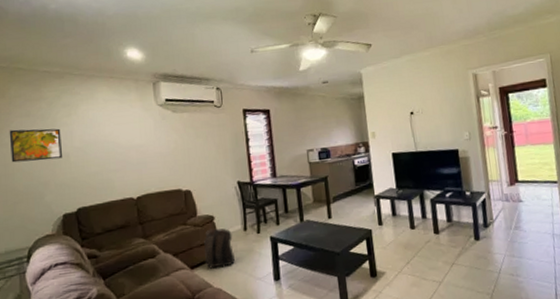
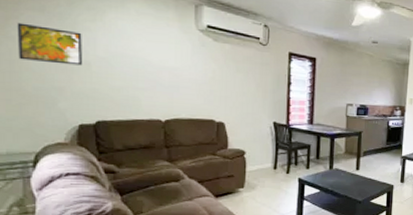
backpack: present [204,228,236,269] -> none [230,162,262,200]

